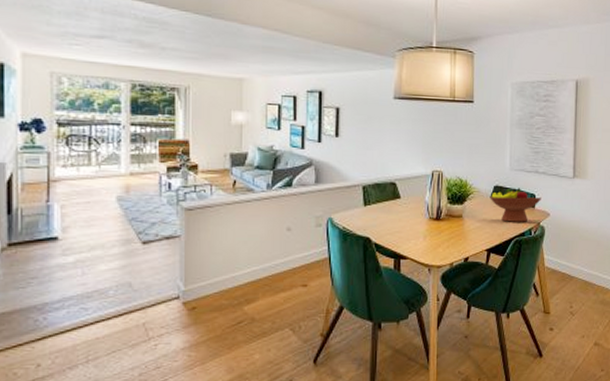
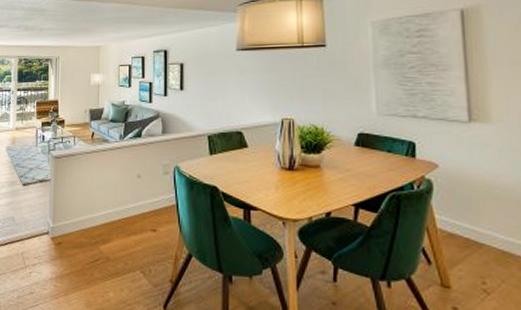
fruit bowl: present [490,188,541,222] -> none [353,135,424,174]

